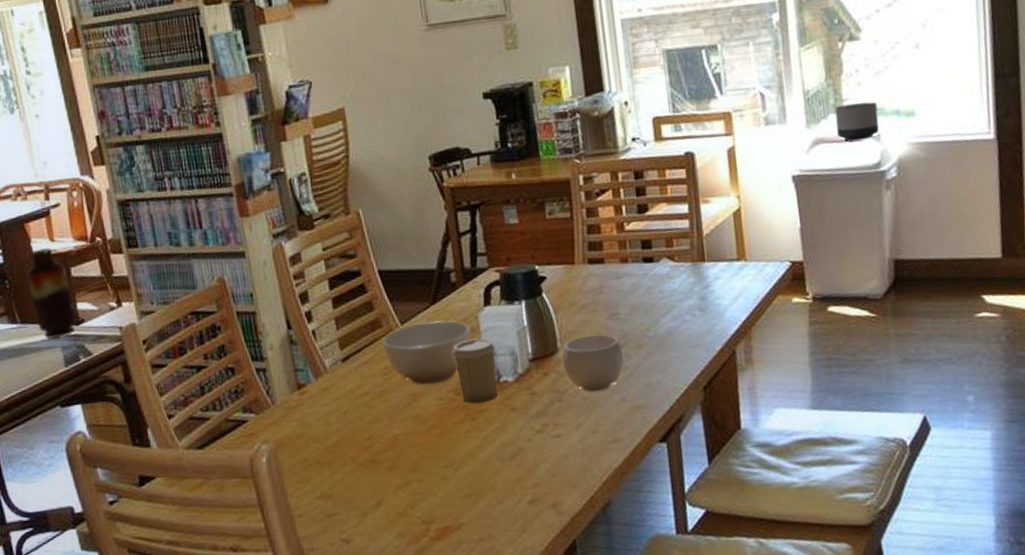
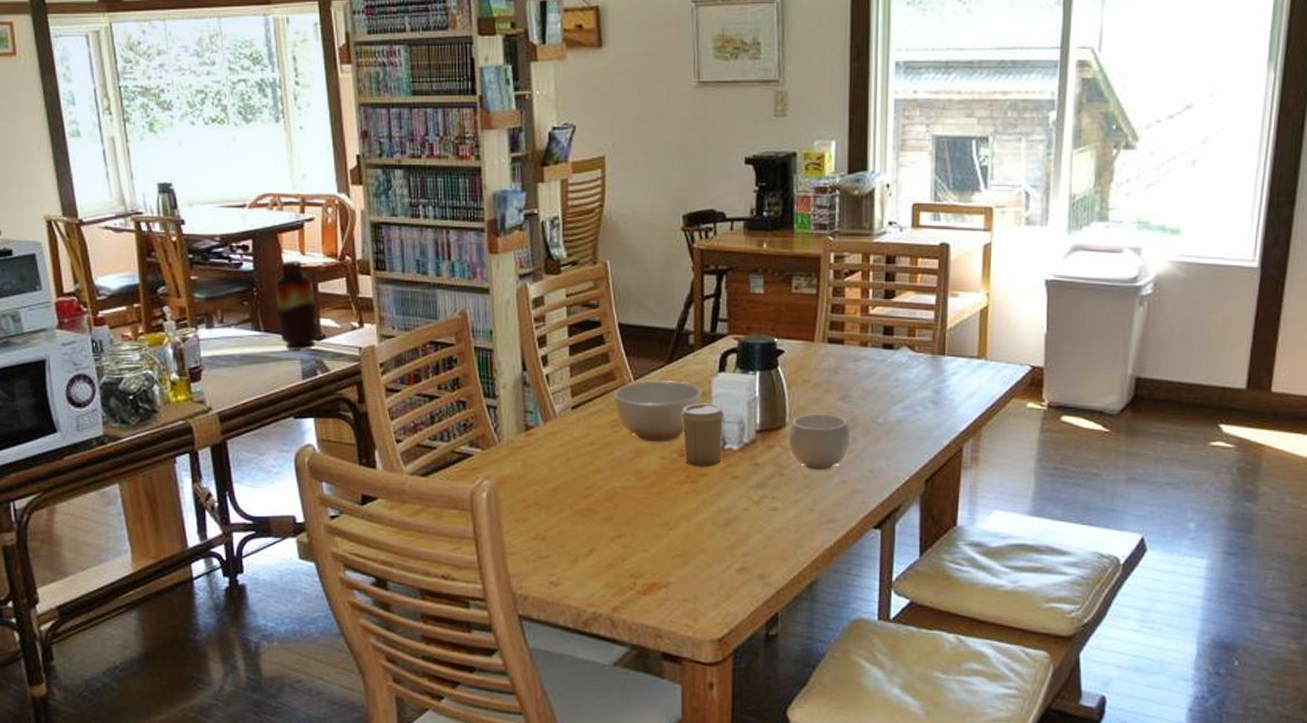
planter: present [835,102,879,140] -> none [1097,214,1143,252]

